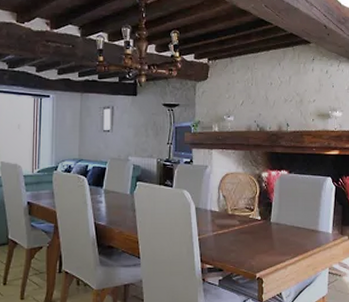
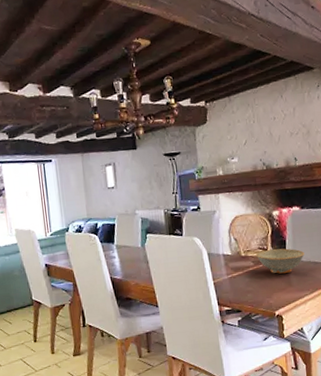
dish: none [242,210,289,235] -> present [256,248,304,274]

